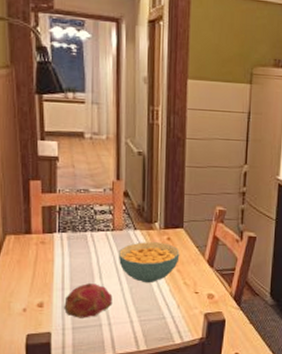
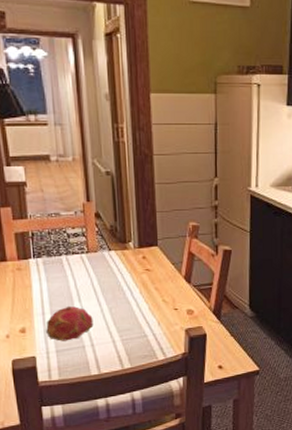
cereal bowl: present [119,242,180,283] -> none [95,262,156,303]

